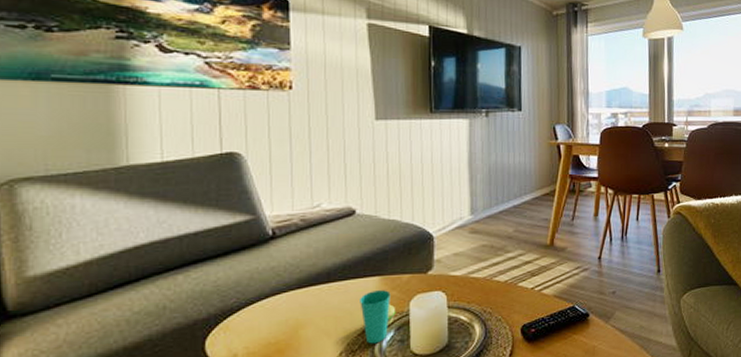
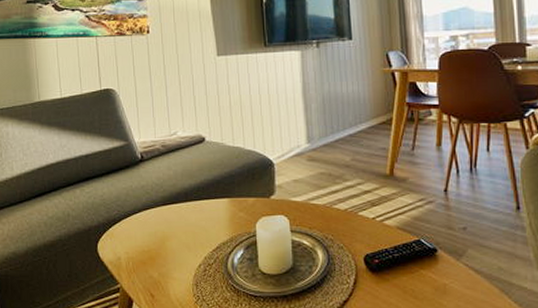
cup: present [360,290,396,344] -> none [213,211,245,260]

